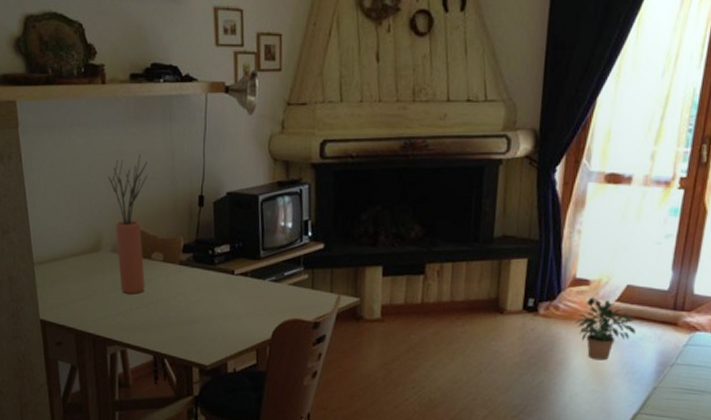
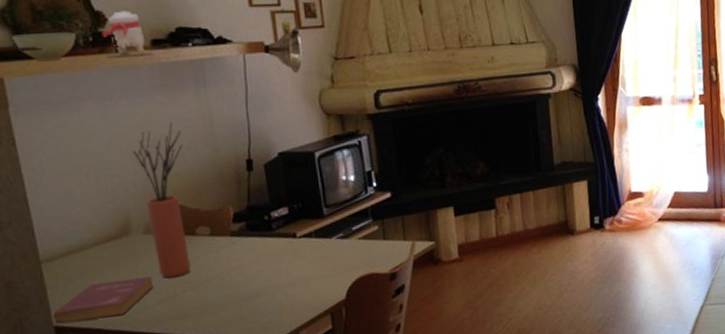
bowl: none [24,62,71,88] -> present [12,32,76,62]
book: none [41,288,115,320] -> present [54,276,154,325]
figurine: none [91,45,132,90] -> present [101,10,155,59]
potted plant: present [575,297,637,361] -> none [637,207,689,264]

